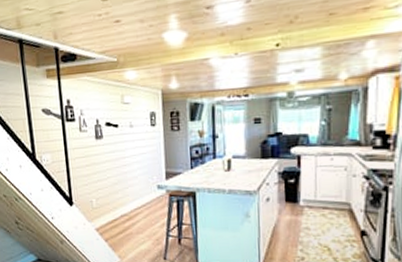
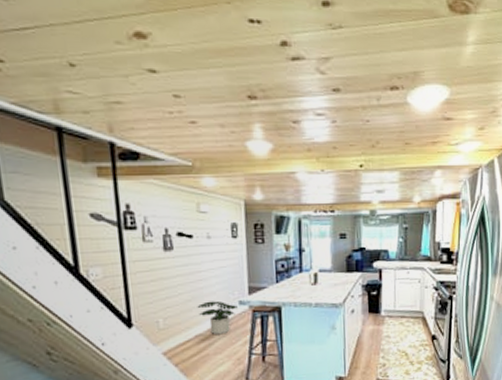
potted plant: none [122,184,156,216] -> present [197,301,238,335]

